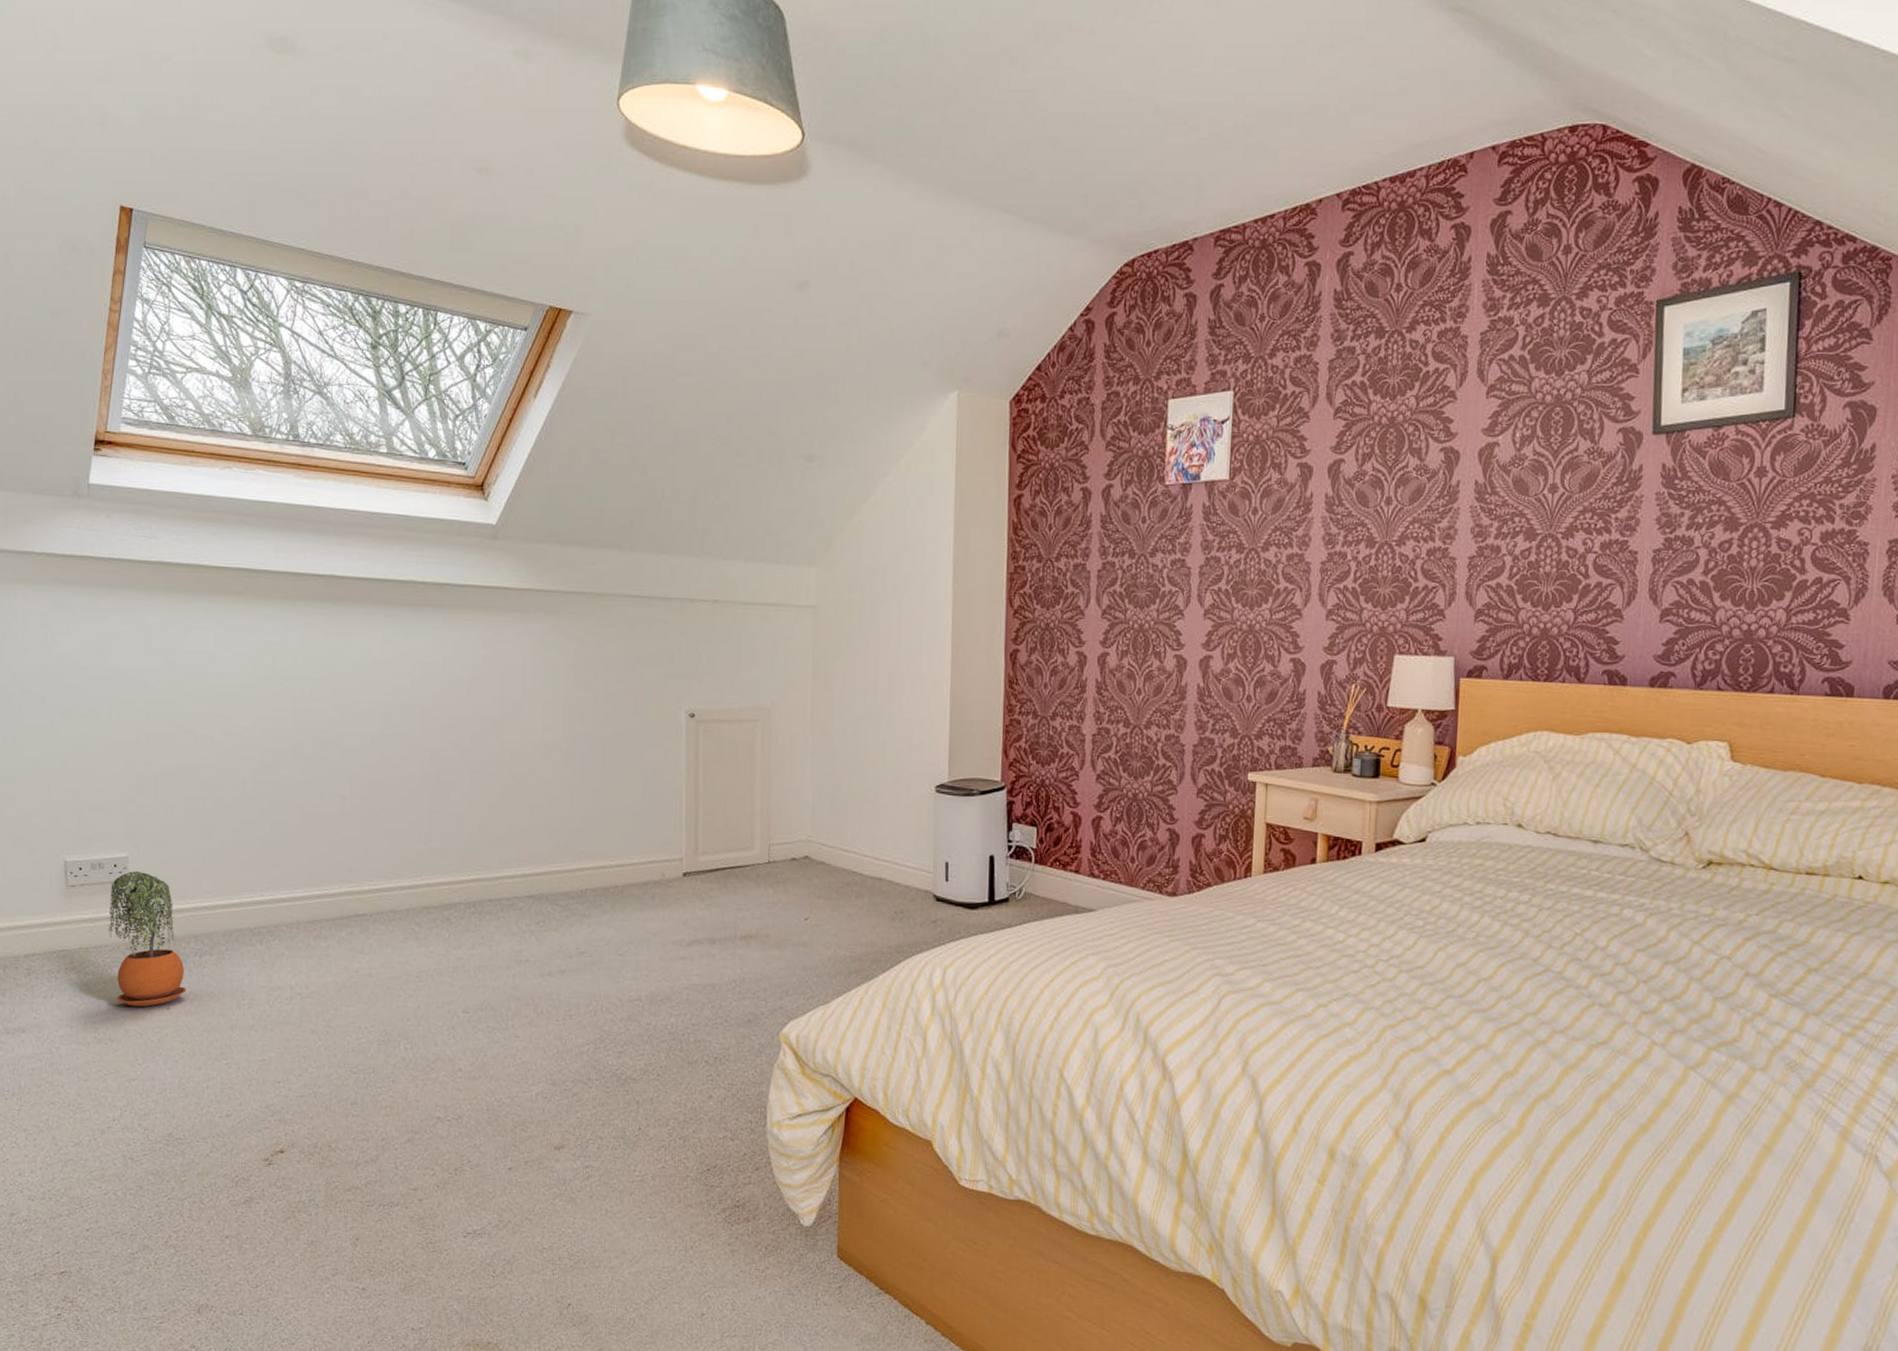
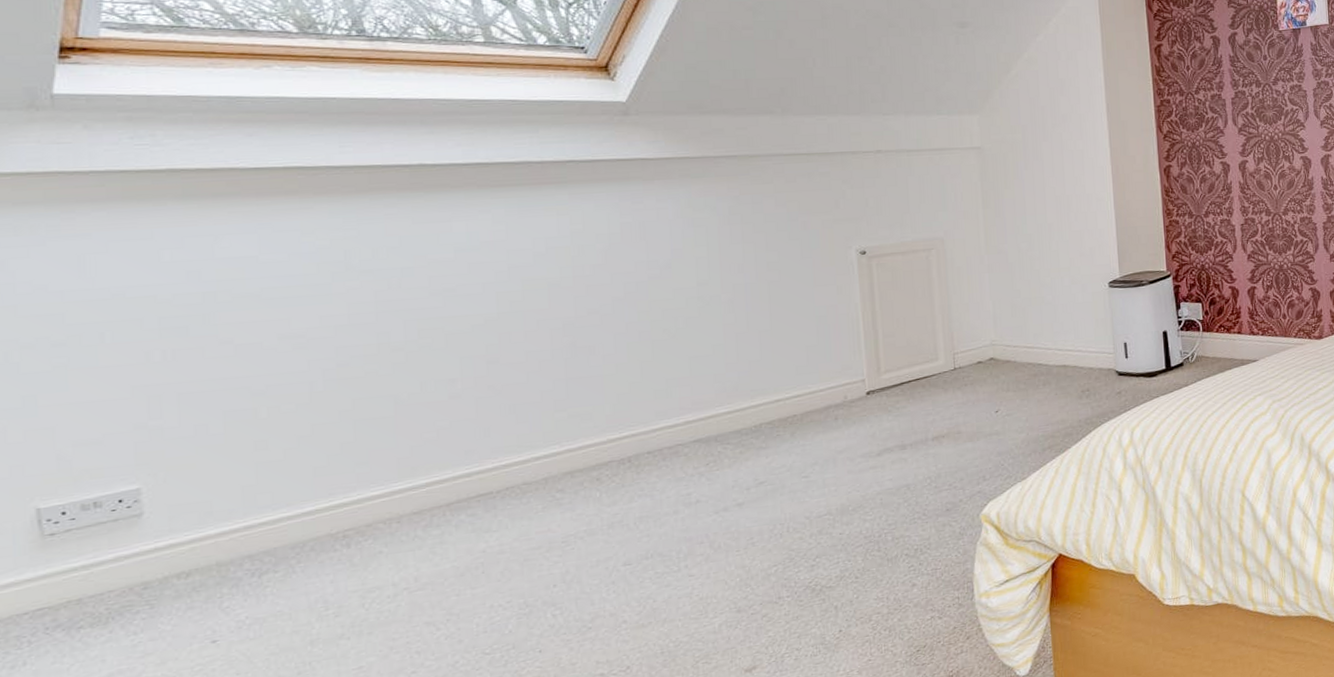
potted plant: present [108,870,186,1007] -> none [113,500,241,651]

